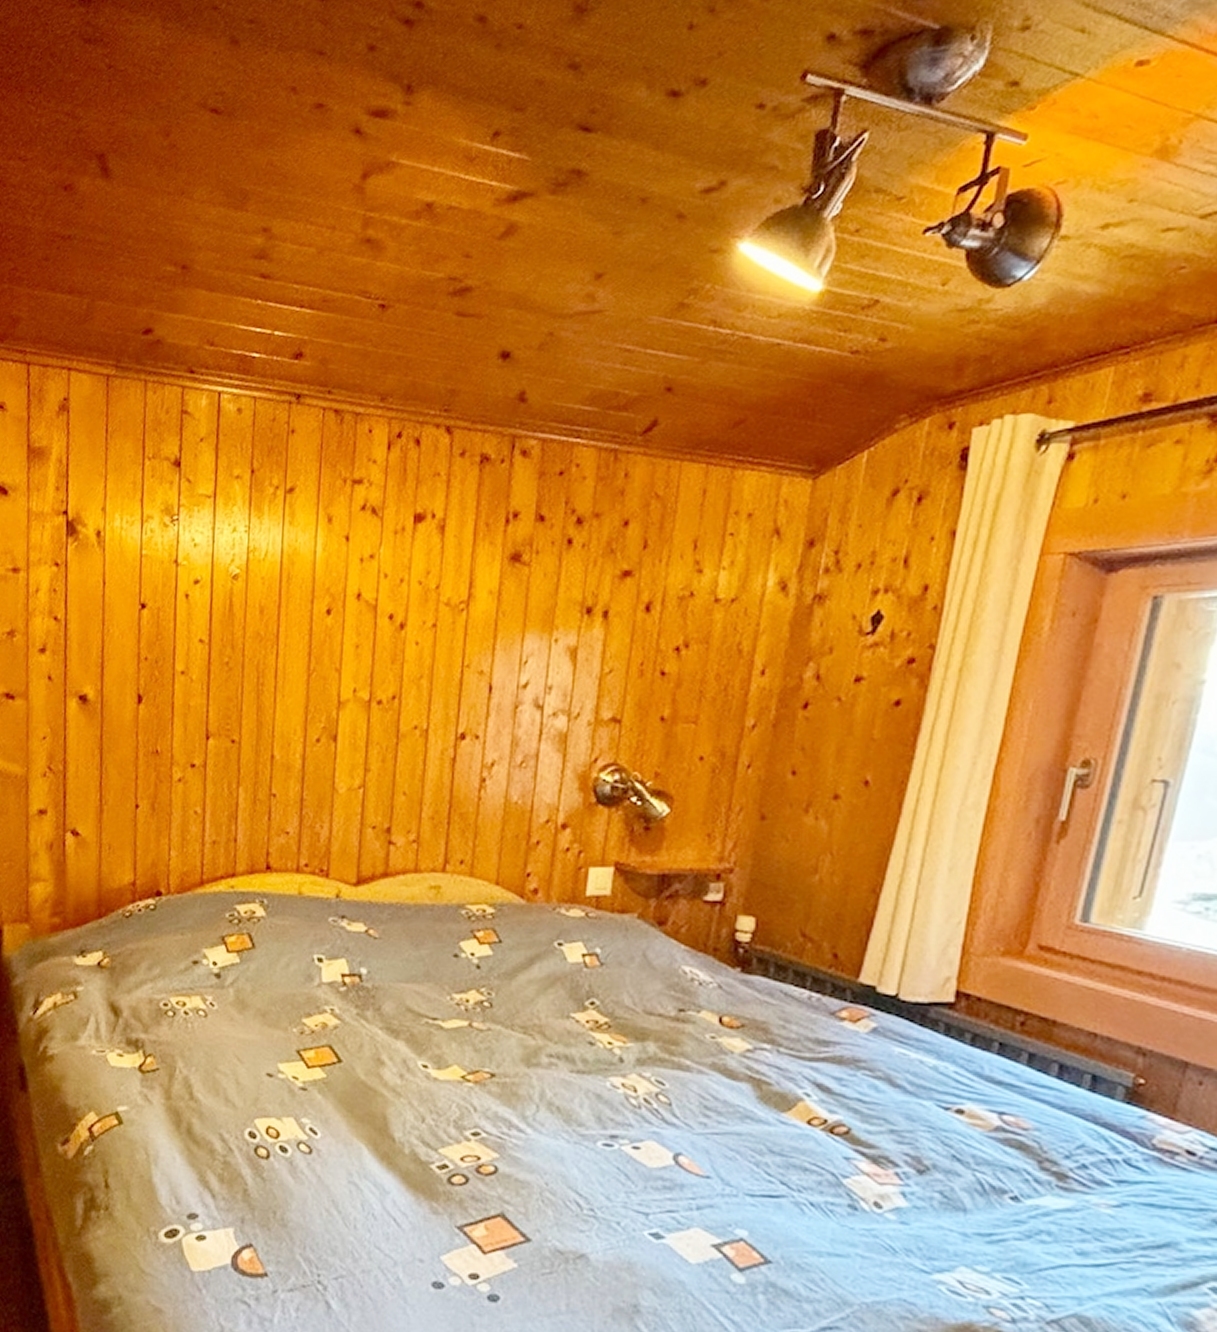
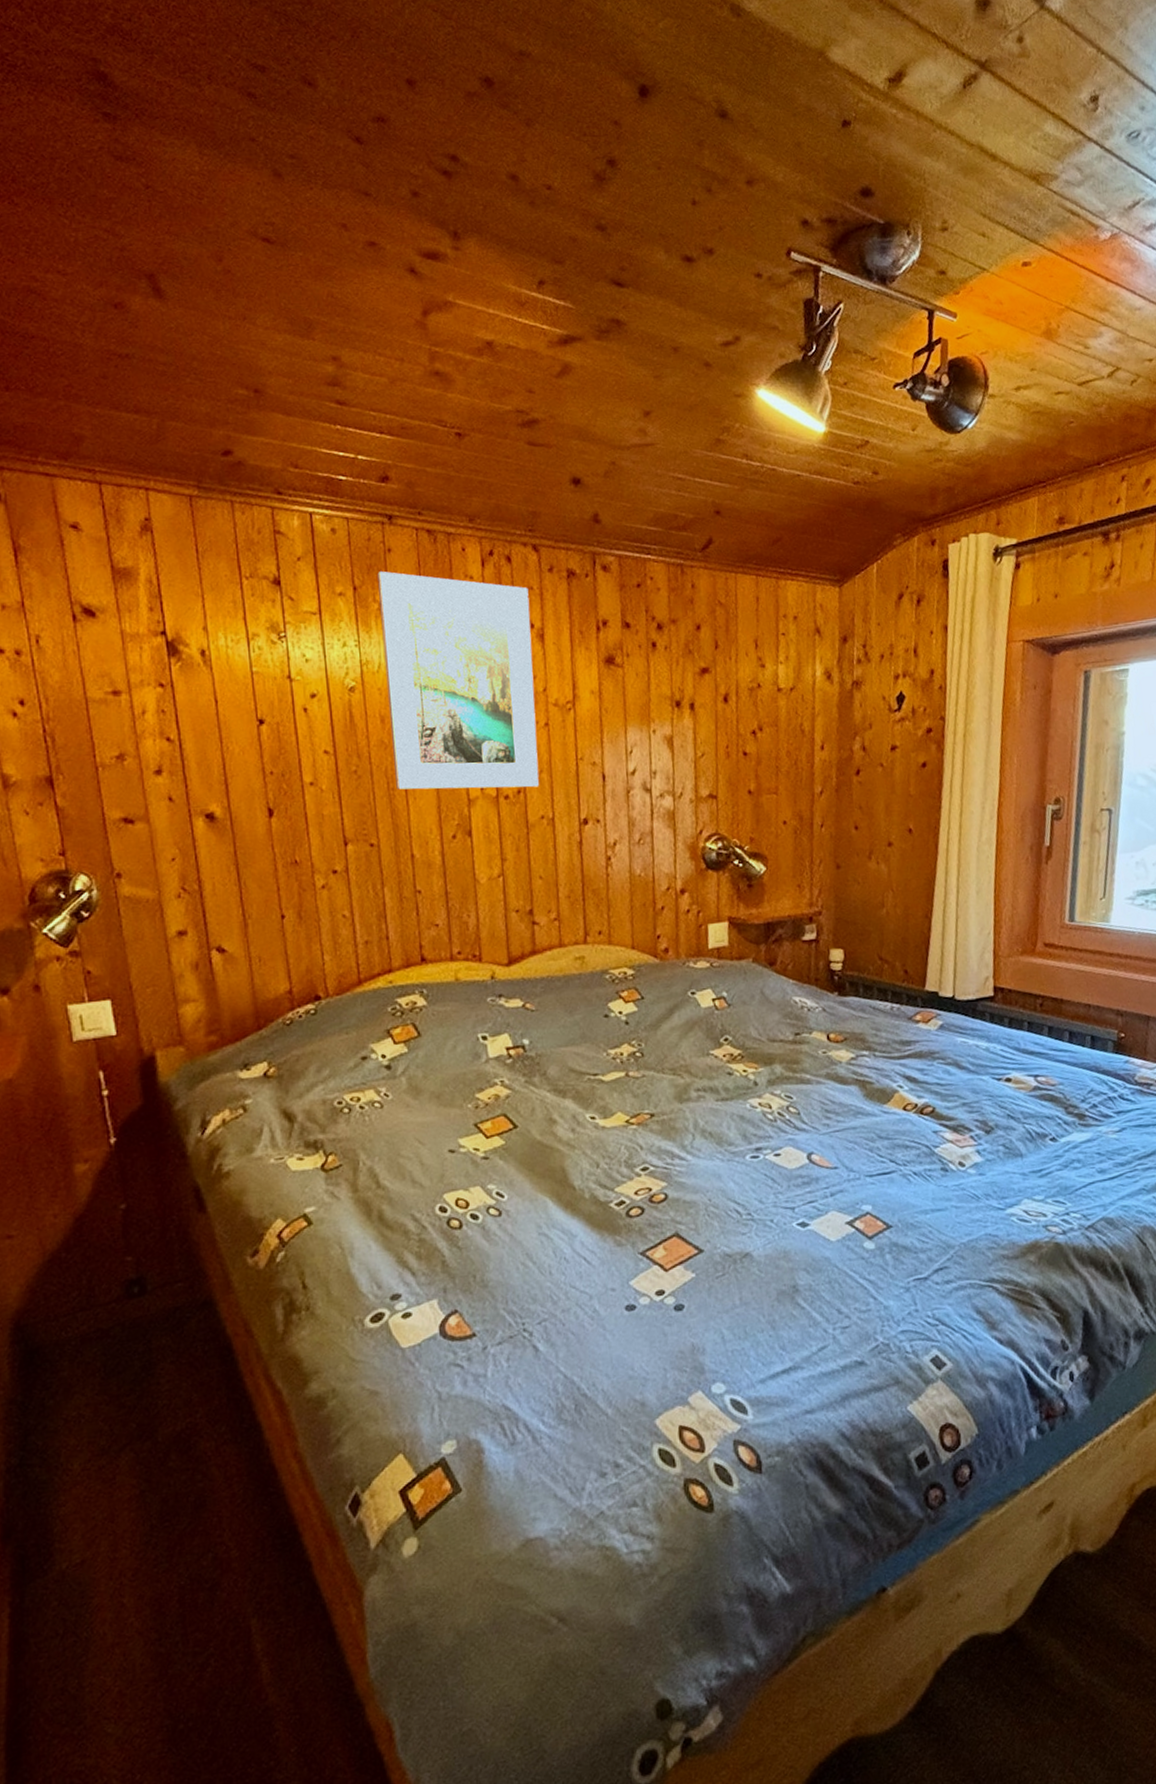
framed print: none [266,454,435,694] -> present [377,571,539,790]

